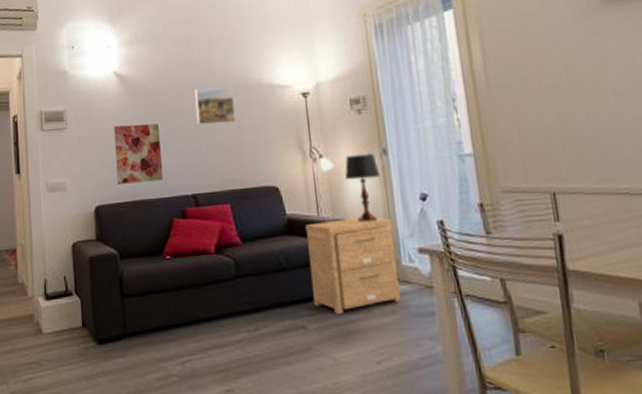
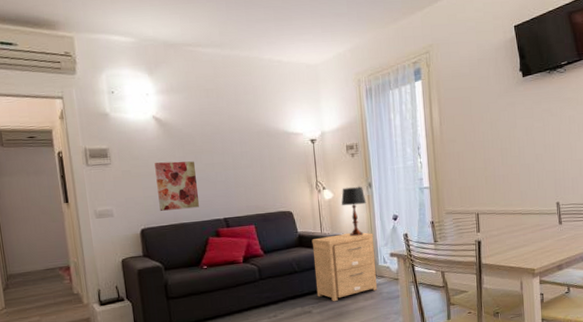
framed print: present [194,87,236,125] -> none [224,133,259,163]

